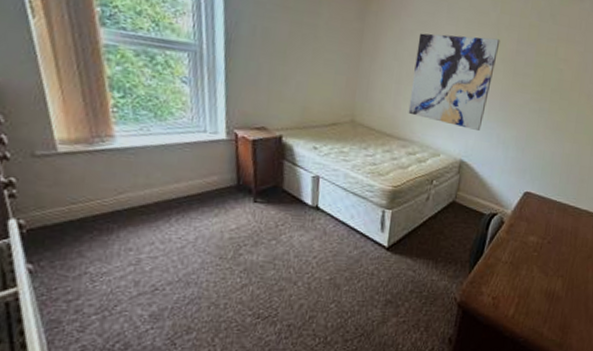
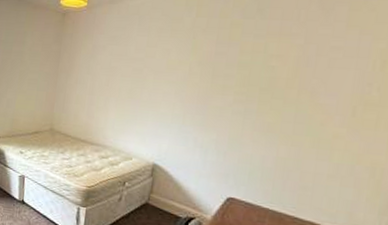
wall art: present [408,33,500,132] -> none [100,43,196,136]

